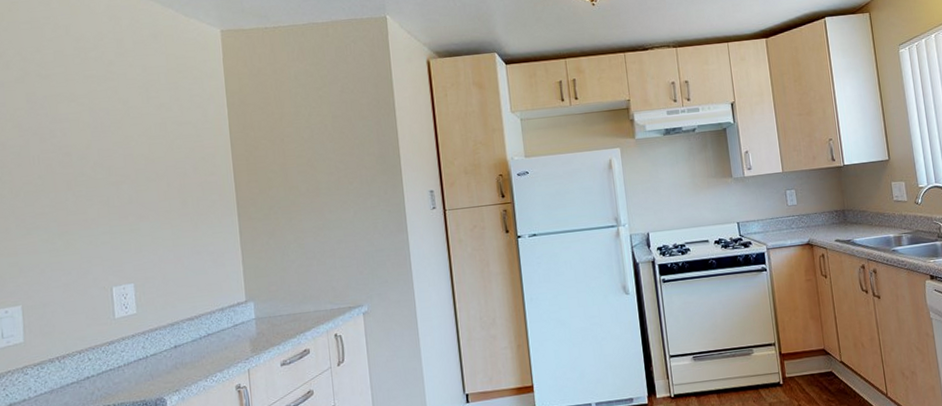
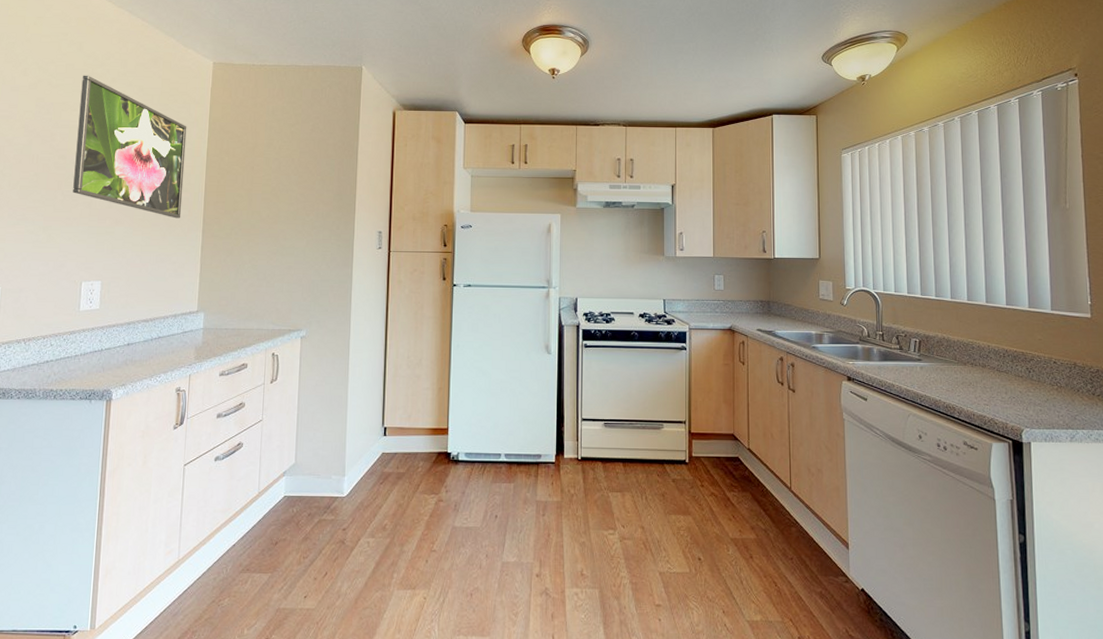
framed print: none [74,60,212,206] -> present [73,75,187,219]

